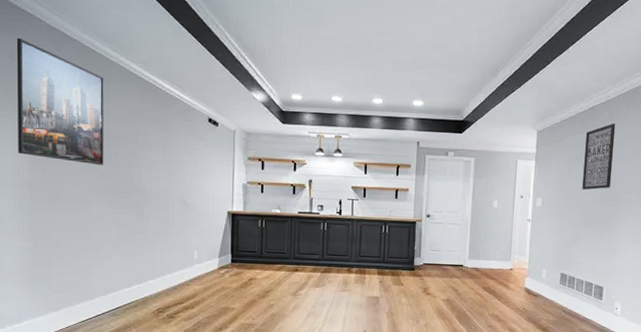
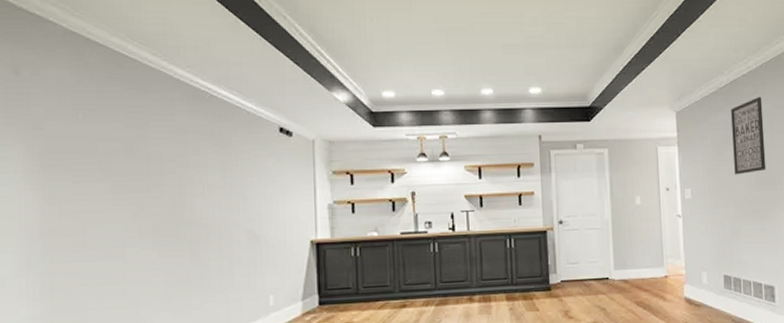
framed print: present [16,37,105,166] -> none [22,46,144,198]

